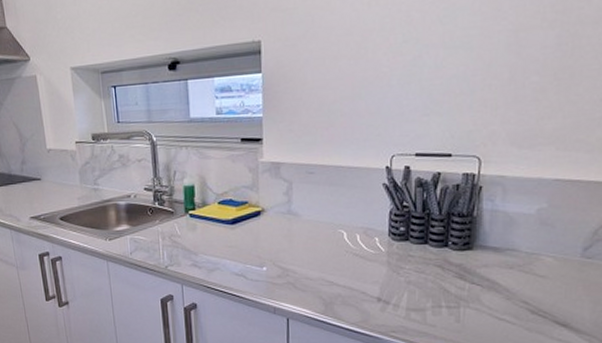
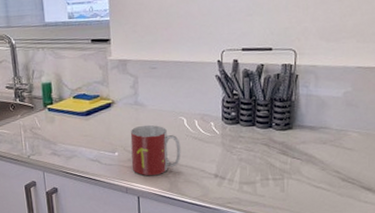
mug: none [281,237,339,296] -> present [130,124,181,176]

